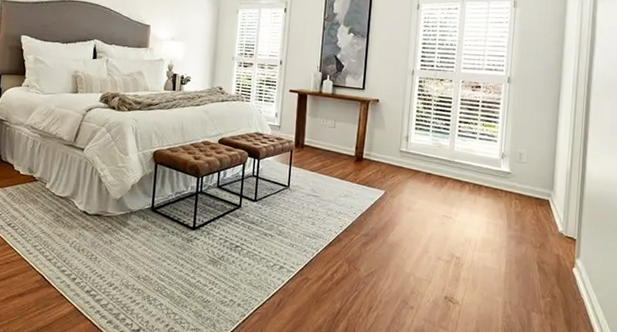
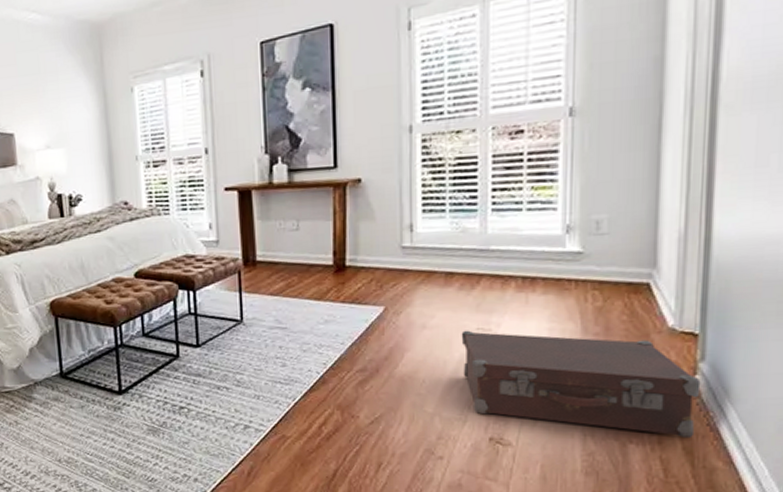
suitcase: none [431,215,577,313] -> present [461,330,701,439]

